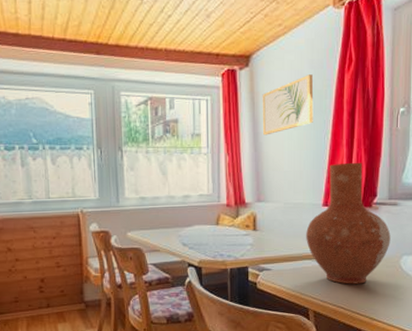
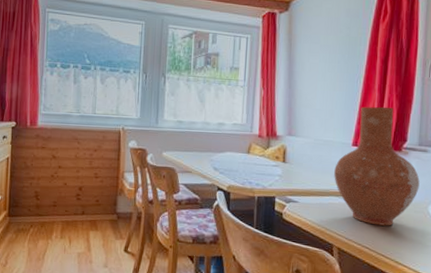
wall art: present [262,74,314,136] -> none [297,22,349,75]

